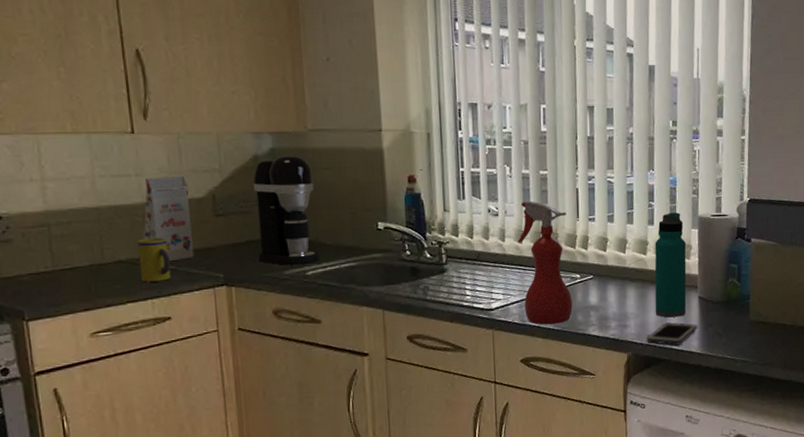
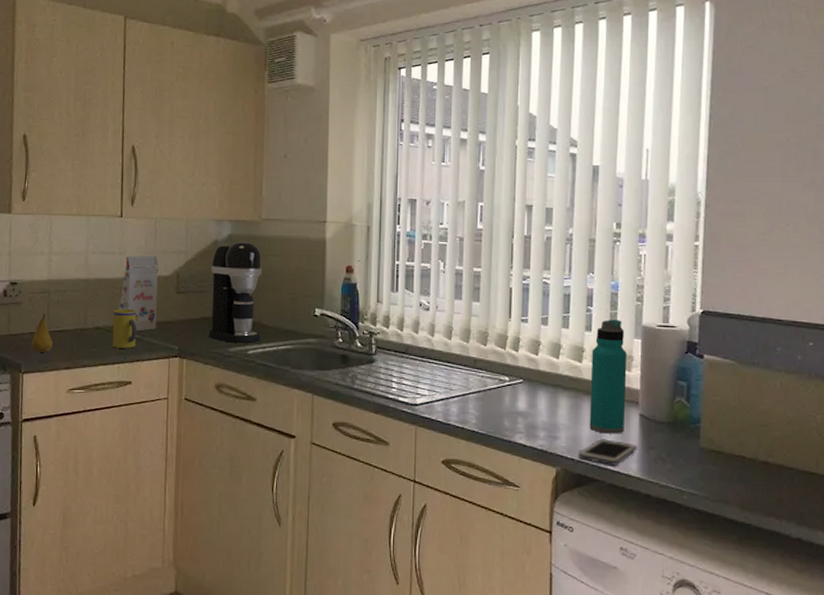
fruit: none [33,250,63,295] -> present [31,313,53,352]
spray bottle: present [517,201,572,325] -> none [446,297,499,427]

